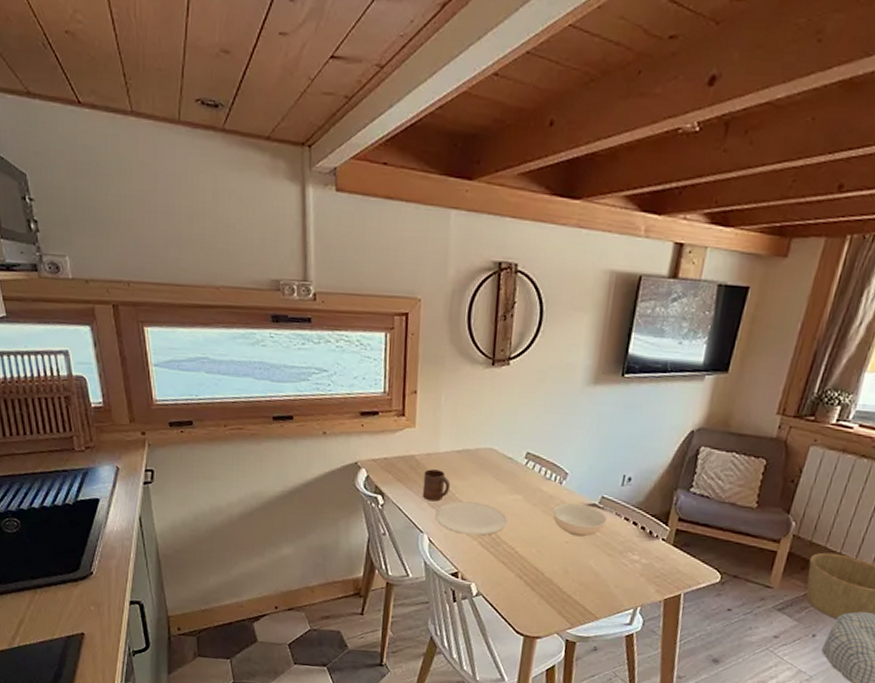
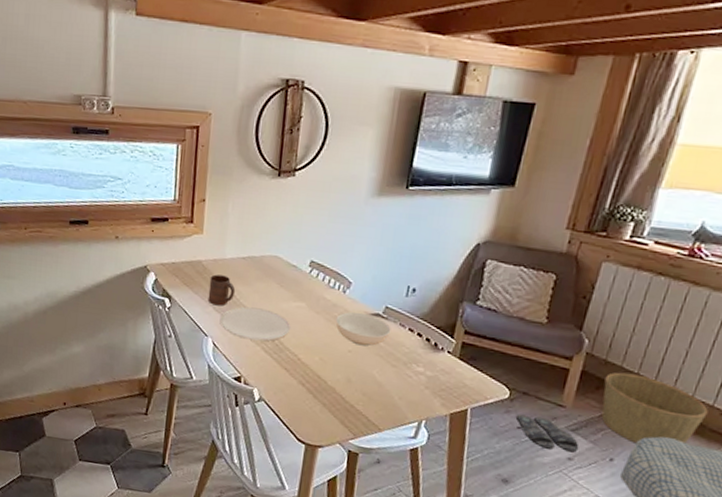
slippers: none [727,596,784,631] -> present [517,414,578,453]

